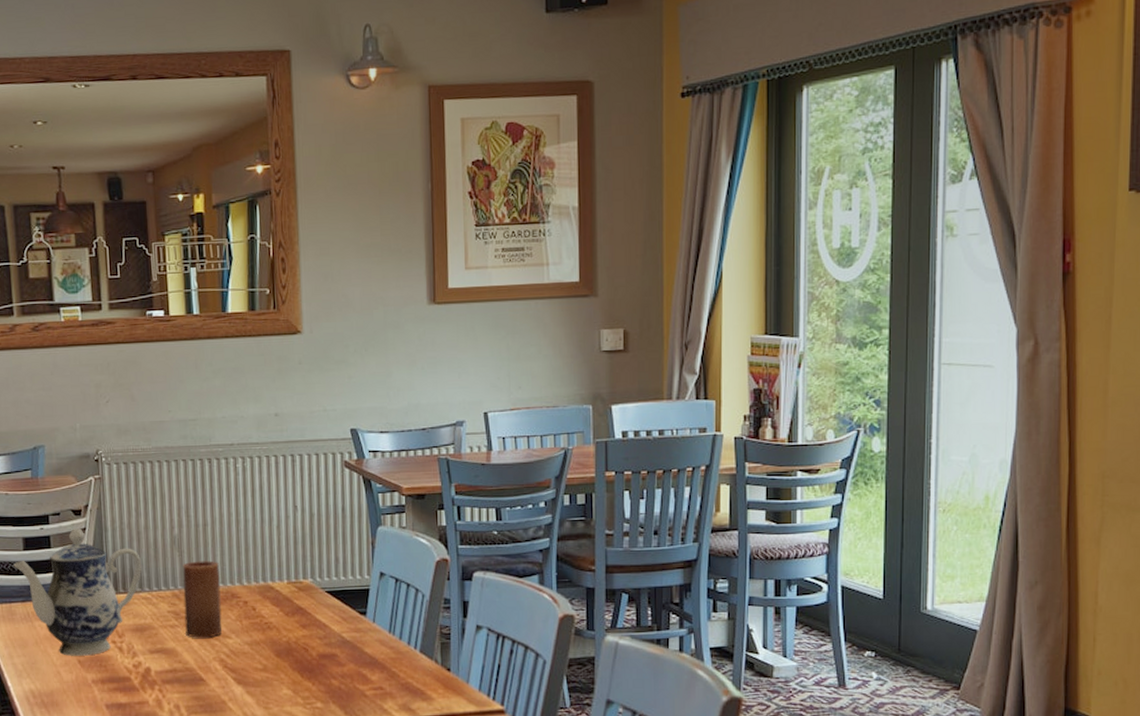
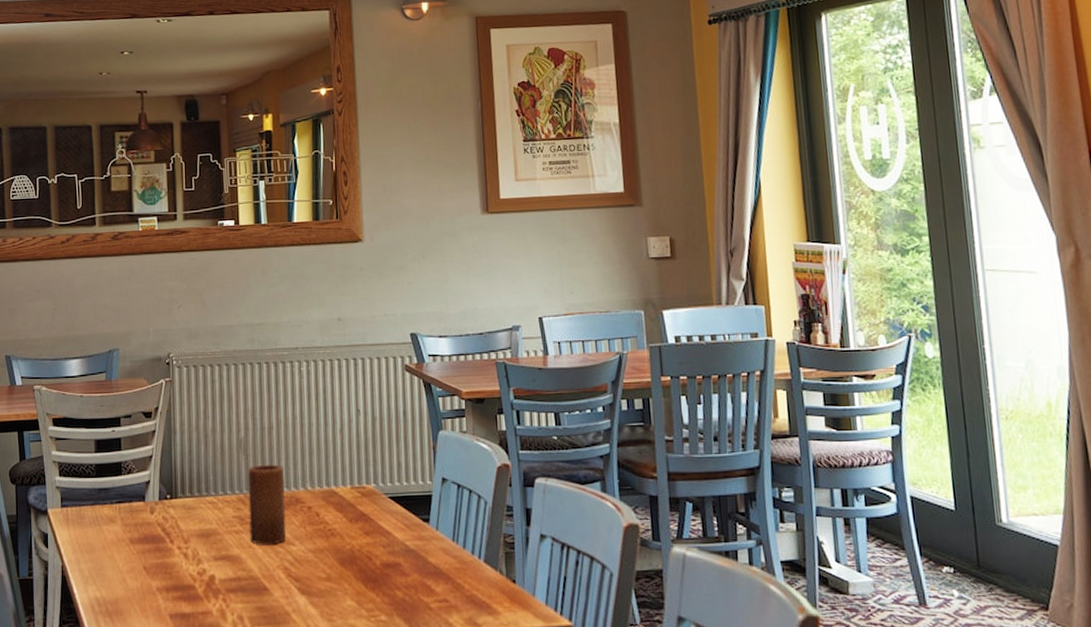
teapot: present [13,528,142,656] -> none [85,431,209,562]

